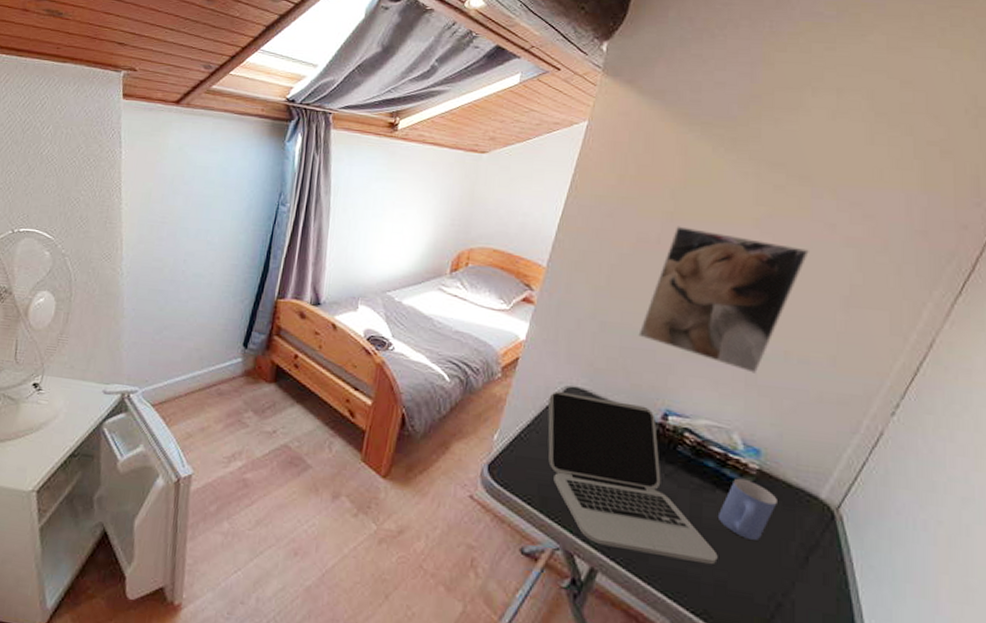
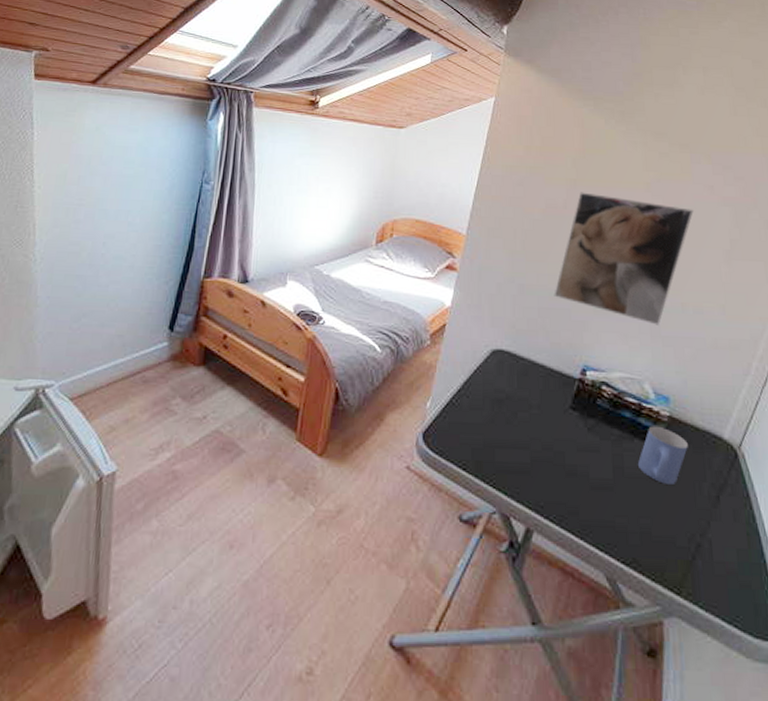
laptop: present [548,392,718,564] -> none [477,355,641,512]

